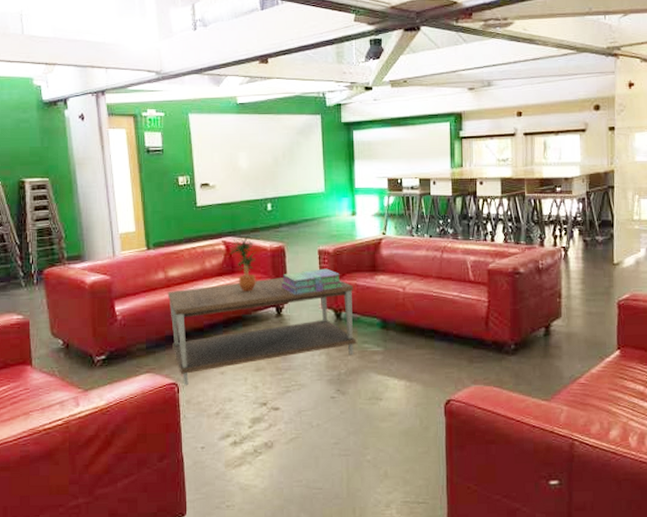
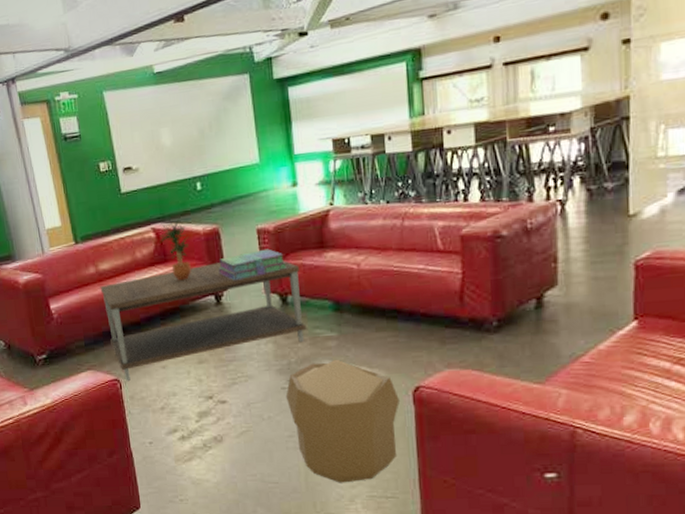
pouf: none [334,372,434,489] -> present [285,359,401,483]

